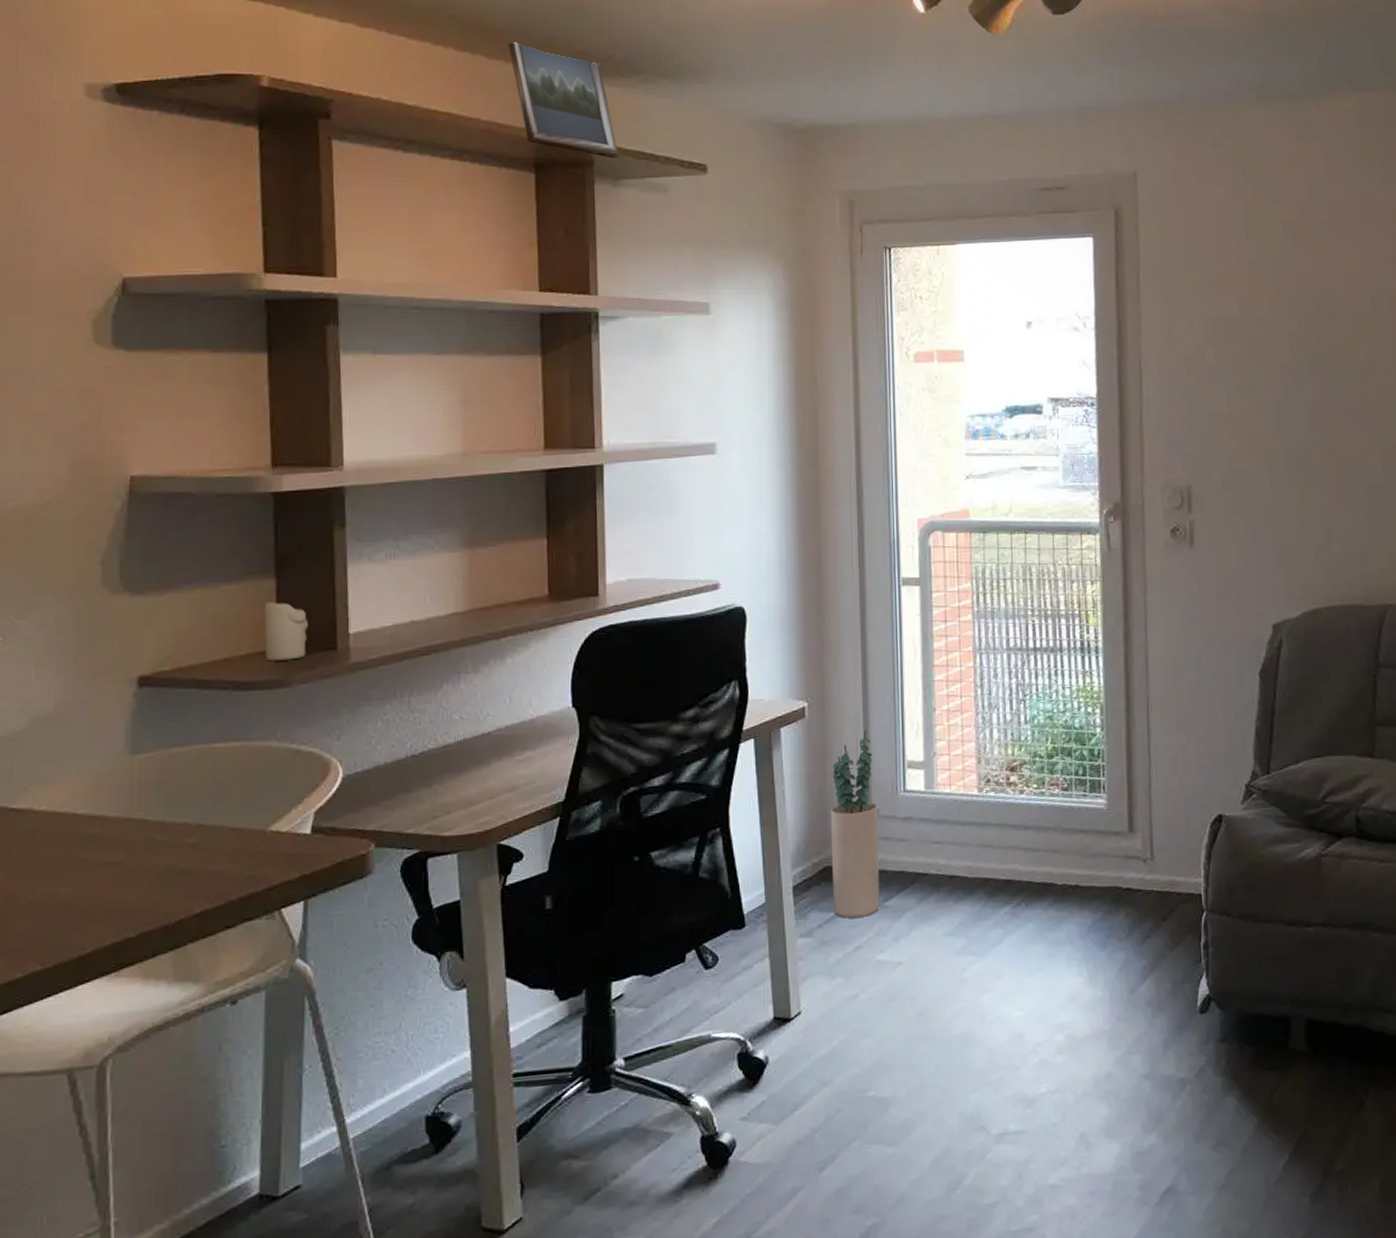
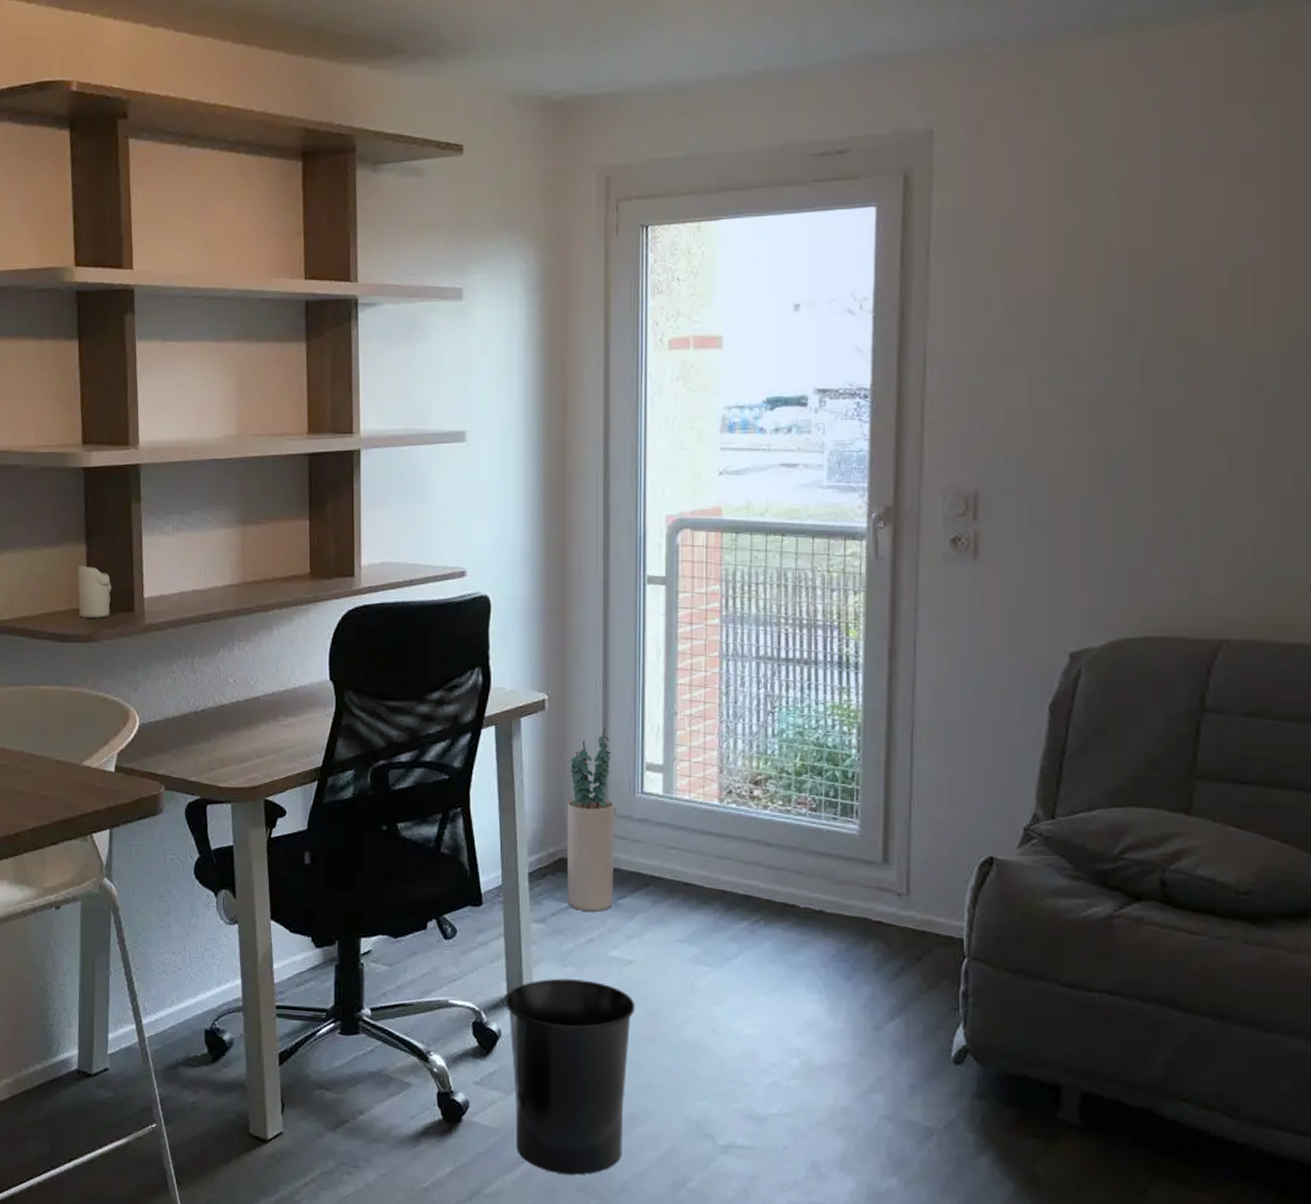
picture frame: present [508,42,619,158] -> none [279,30,379,143]
waste bin: none [771,989,906,1199] -> present [505,978,636,1175]

